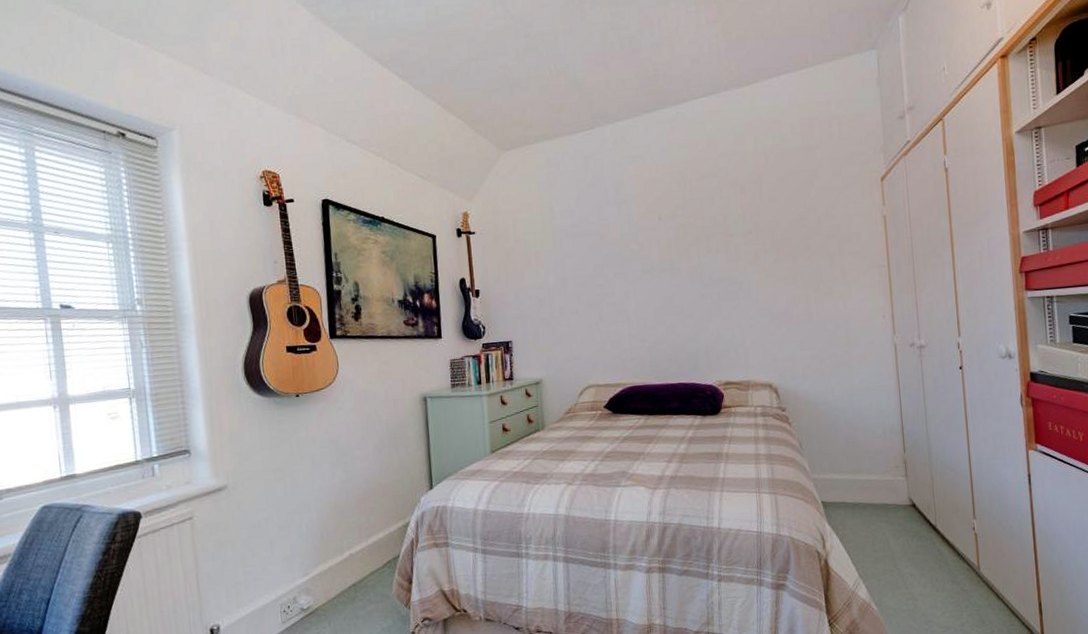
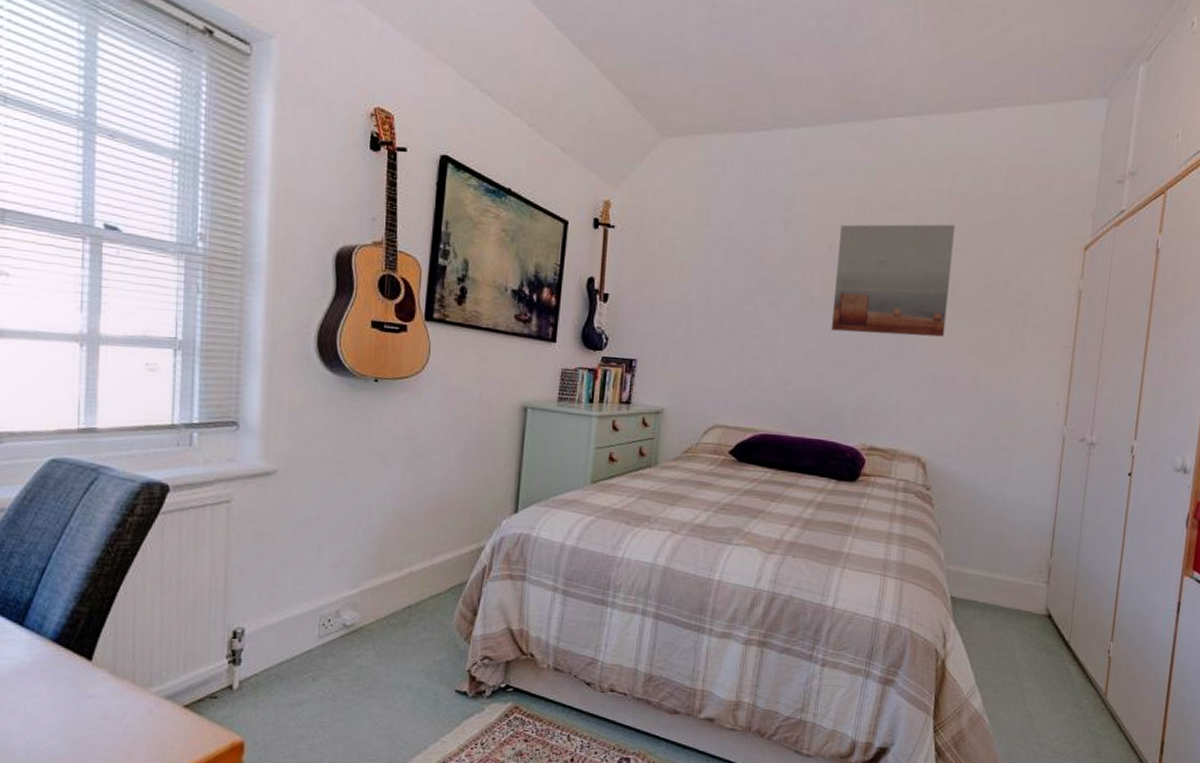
wall art: none [666,179,773,288] -> present [832,224,955,337]

